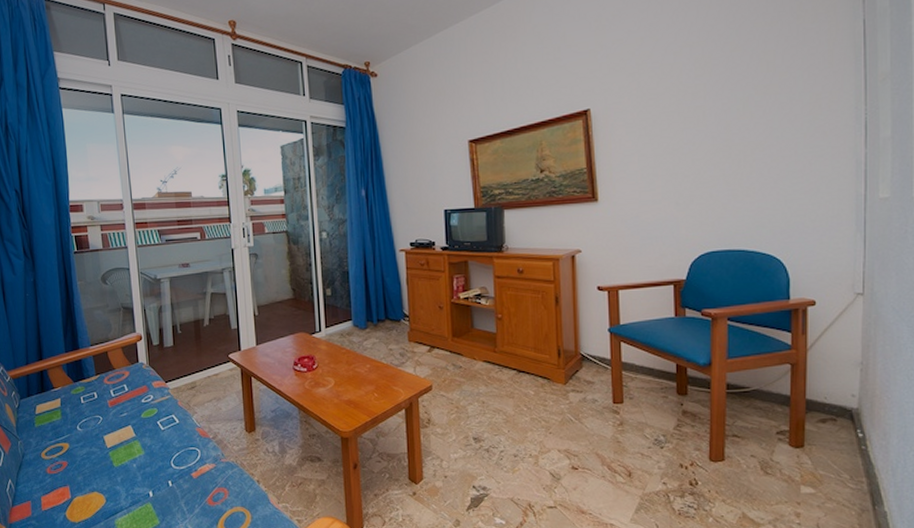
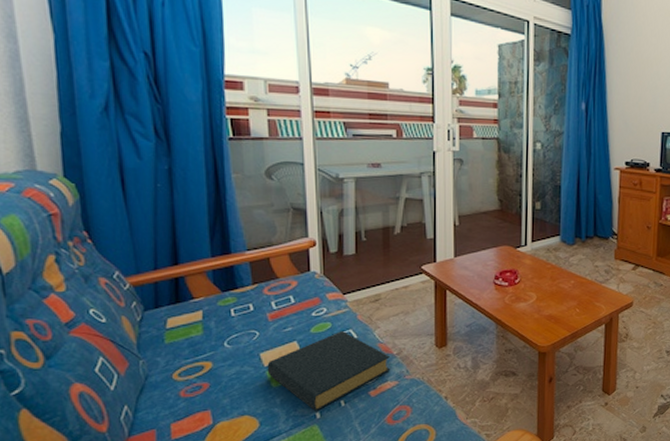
hardback book: none [109,416,209,490] -> present [267,331,391,411]

